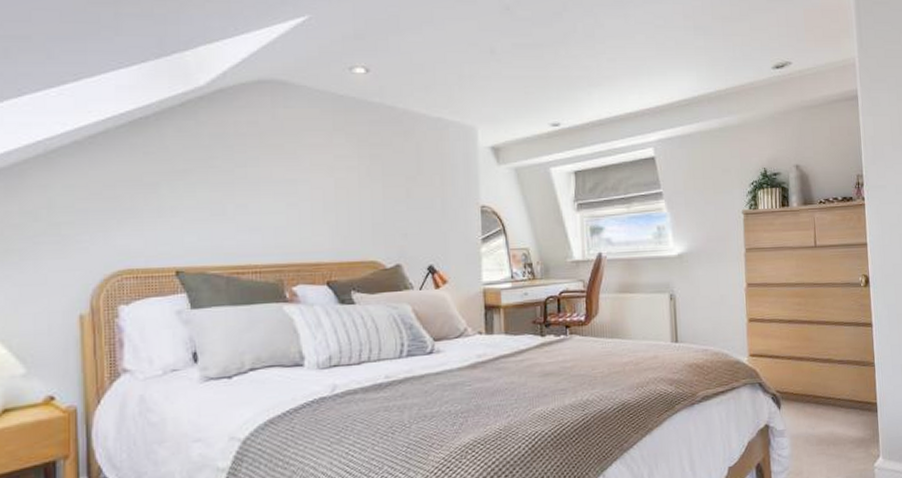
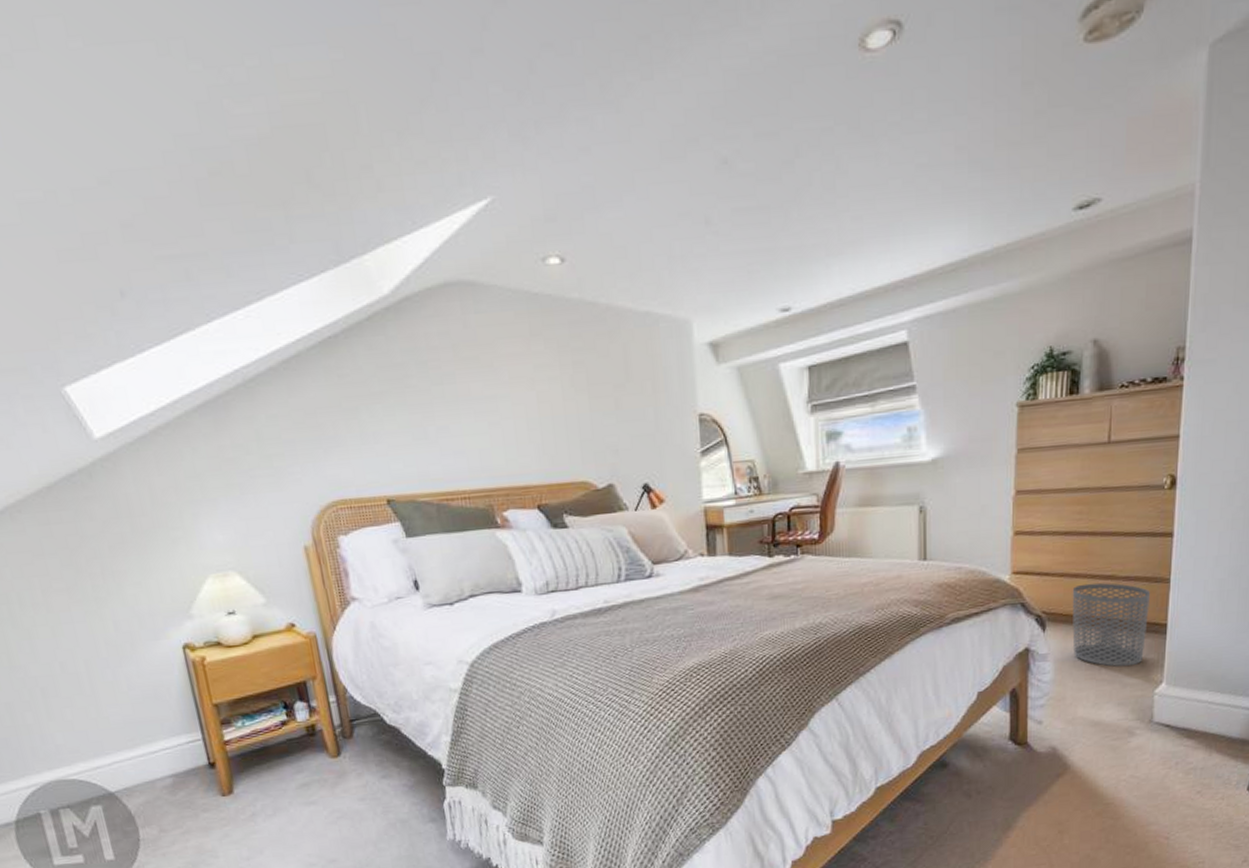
waste bin: none [799,365,862,442] -> present [1072,583,1151,667]

